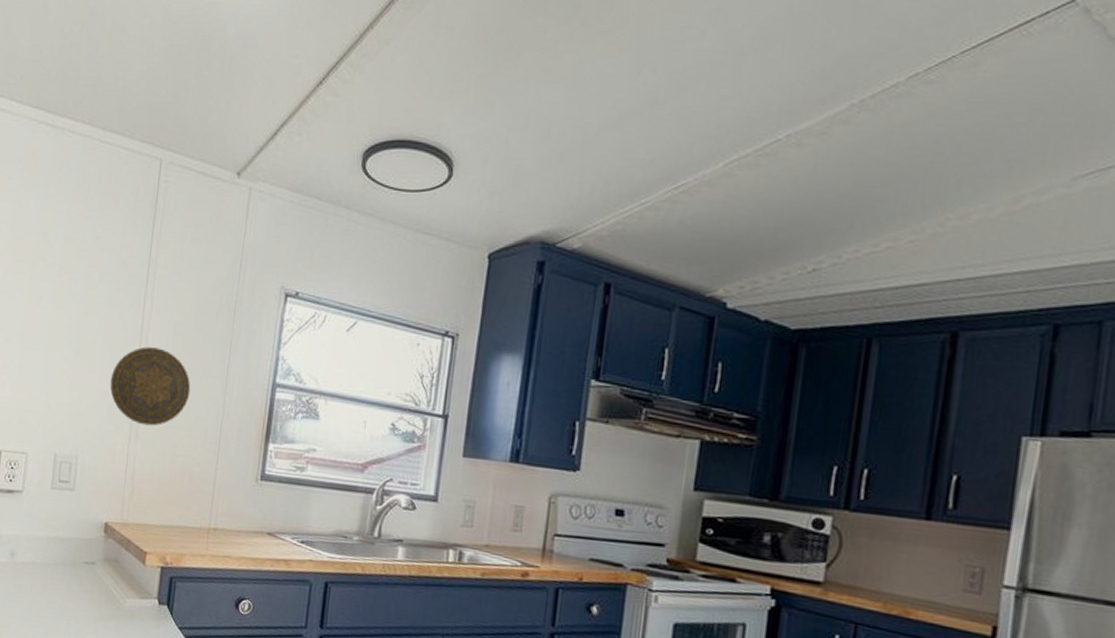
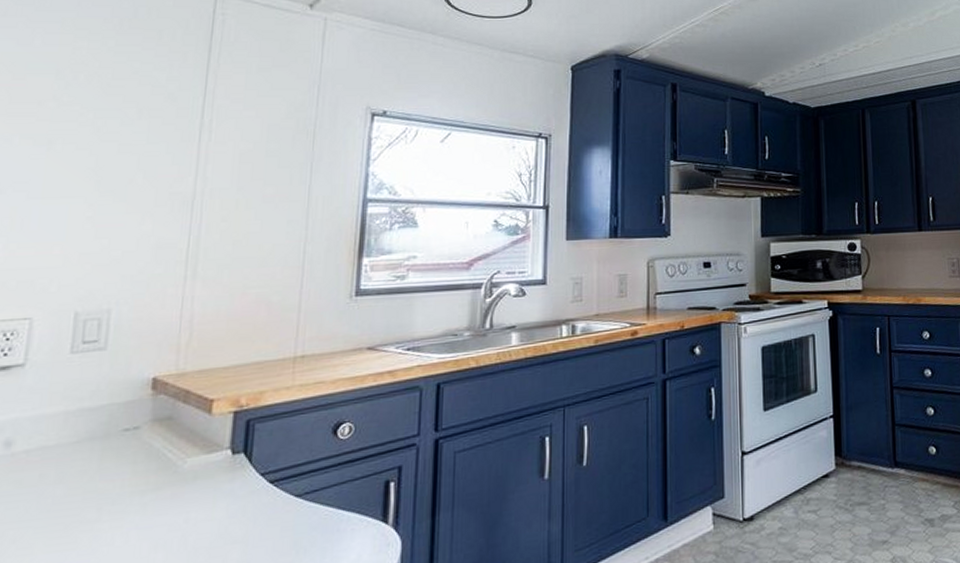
decorative plate: present [110,346,191,426] -> none [155,179,264,262]

